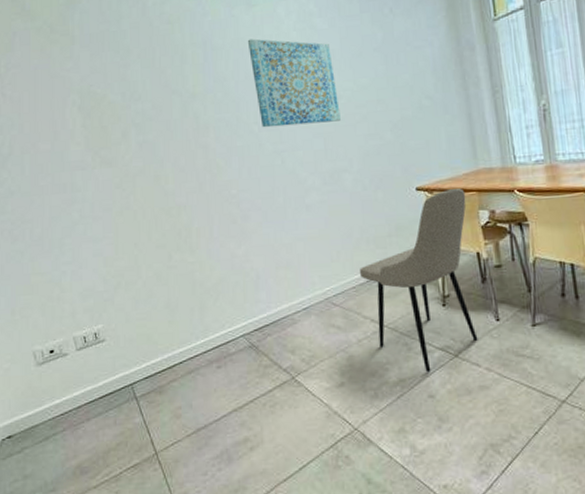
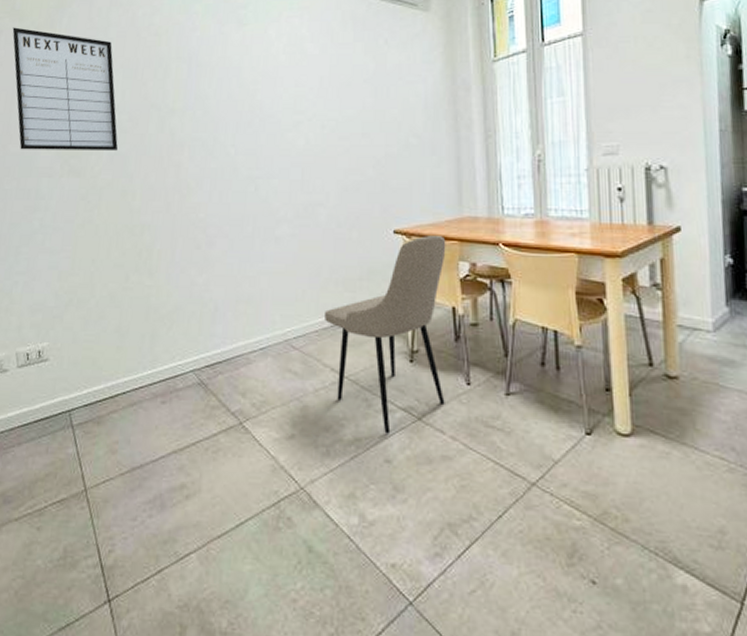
writing board: none [26,27,145,147] -> present [12,27,118,152]
wall art: present [247,39,341,128] -> none [234,58,322,152]

